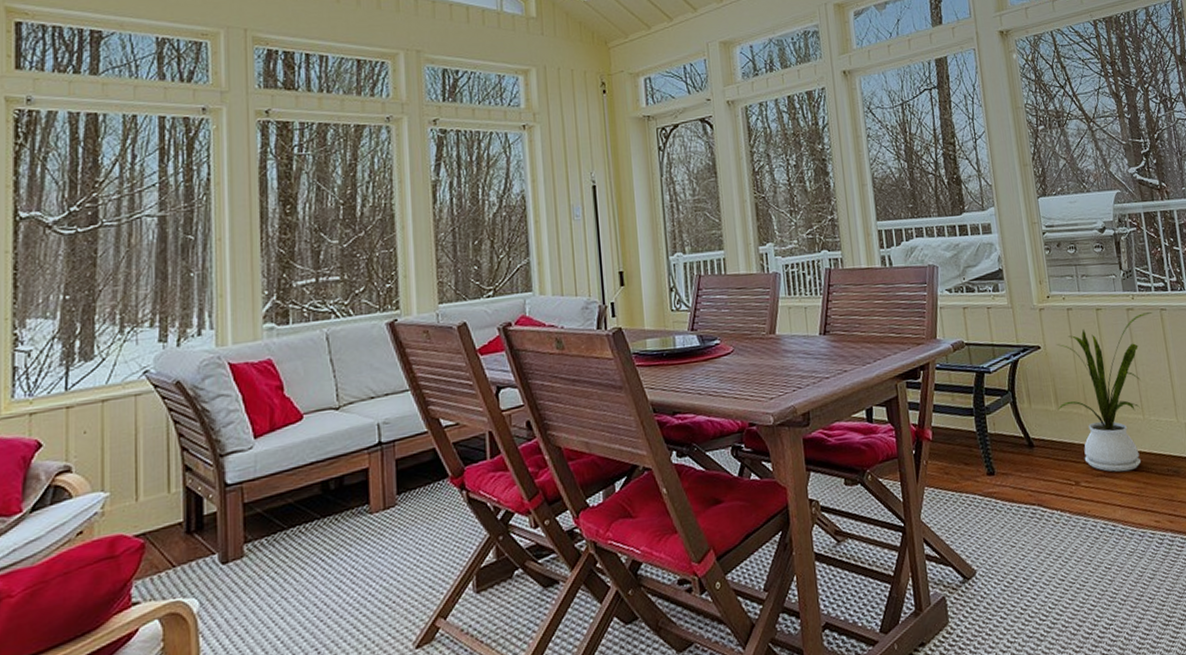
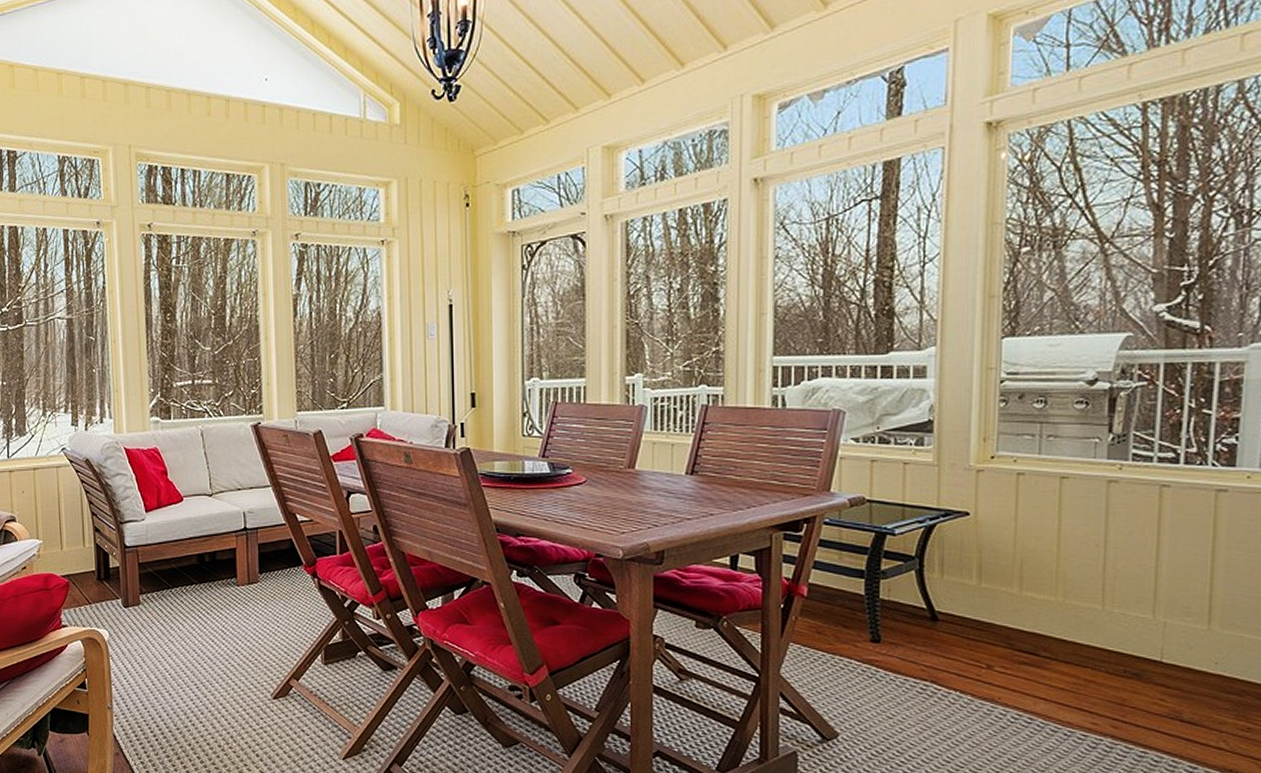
house plant: present [1057,312,1153,472] -> none [980,488,1147,664]

